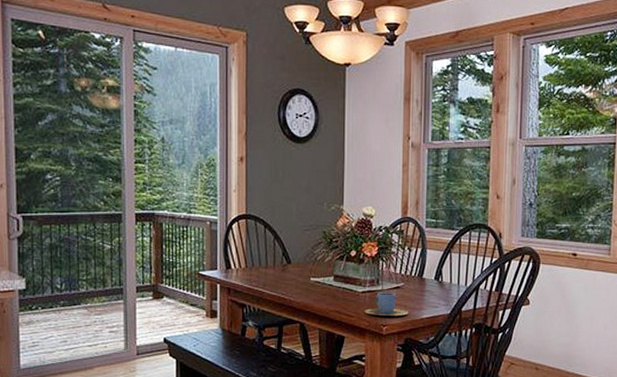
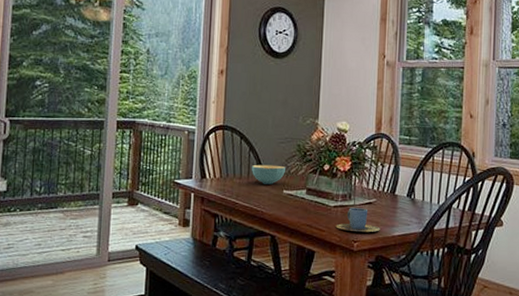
cereal bowl: none [276,253,313,273] -> present [251,164,286,185]

